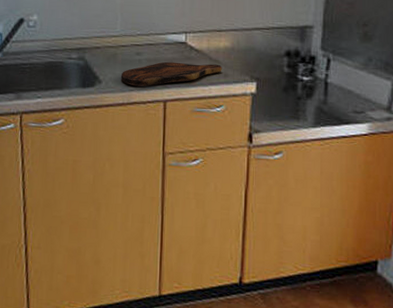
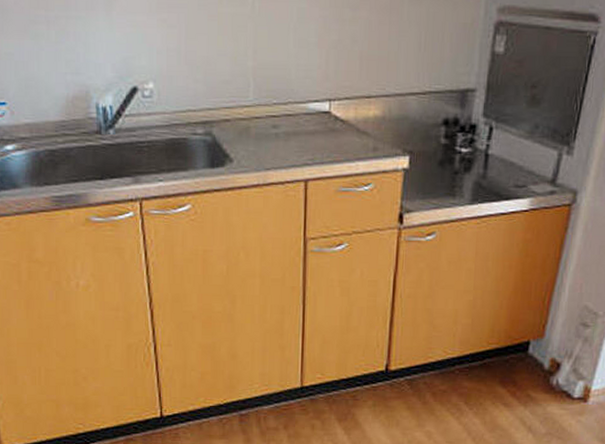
cutting board: present [120,61,222,87] -> none [255,135,371,165]

